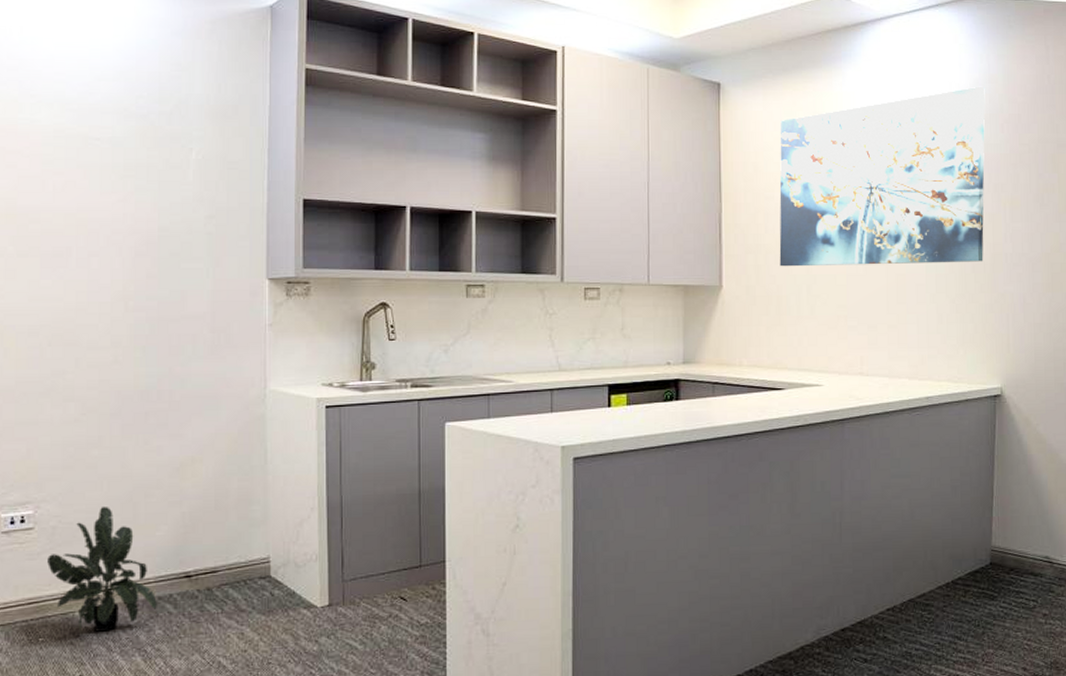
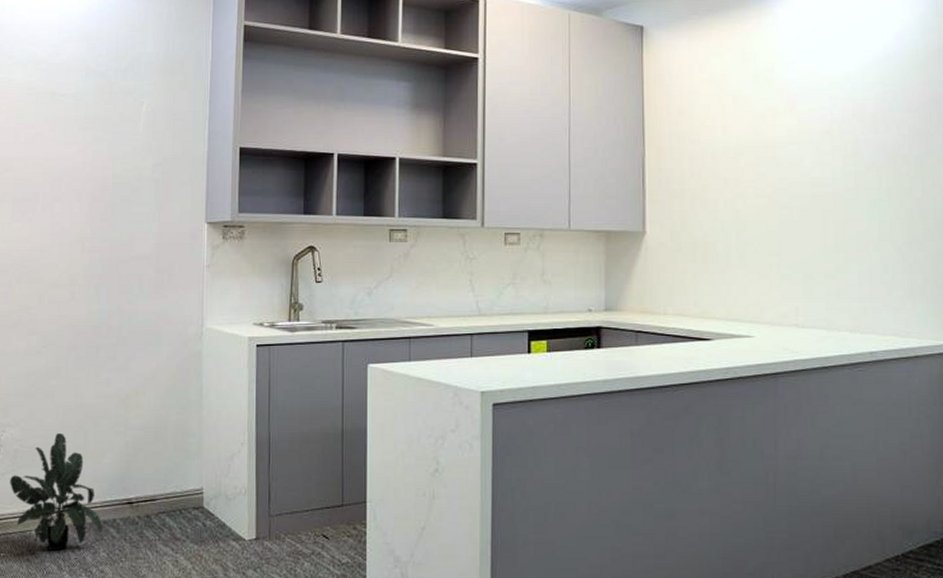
wall art: present [779,86,985,267] -> none [706,20,934,212]

